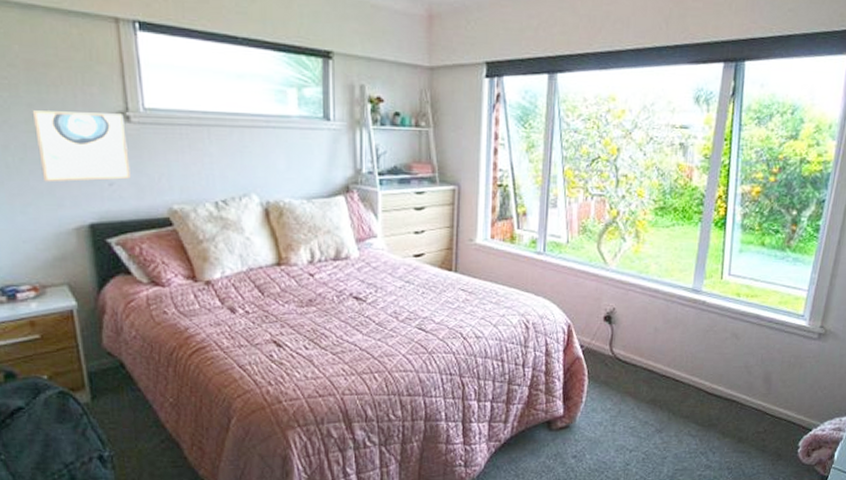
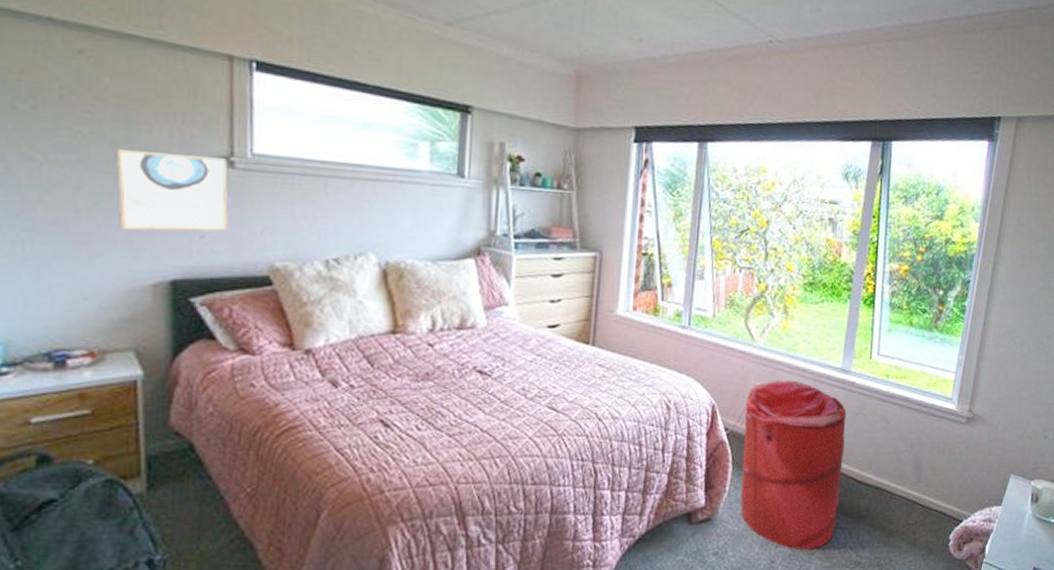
laundry hamper: none [596,300,698,455] -> present [740,380,847,550]

